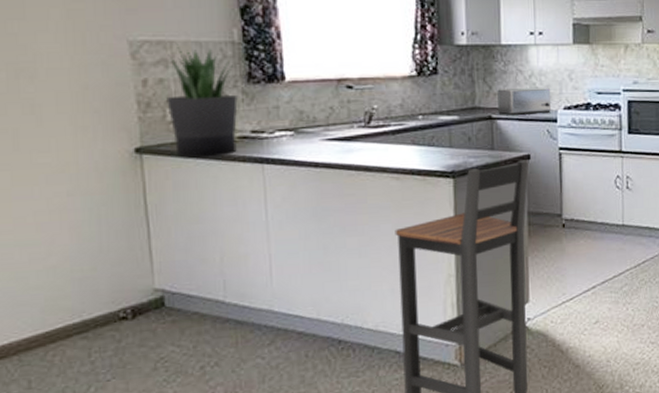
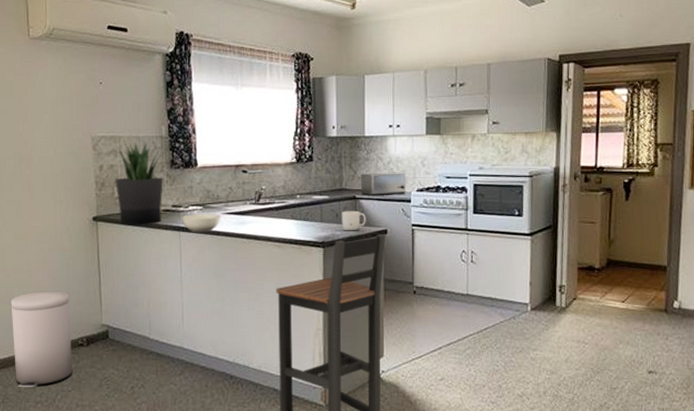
pedal bin: none [9,249,113,384] -> present [11,291,73,388]
bowl: none [264,140,320,165] -> present [181,214,221,233]
mug: none [475,132,505,158] -> present [342,210,366,231]

